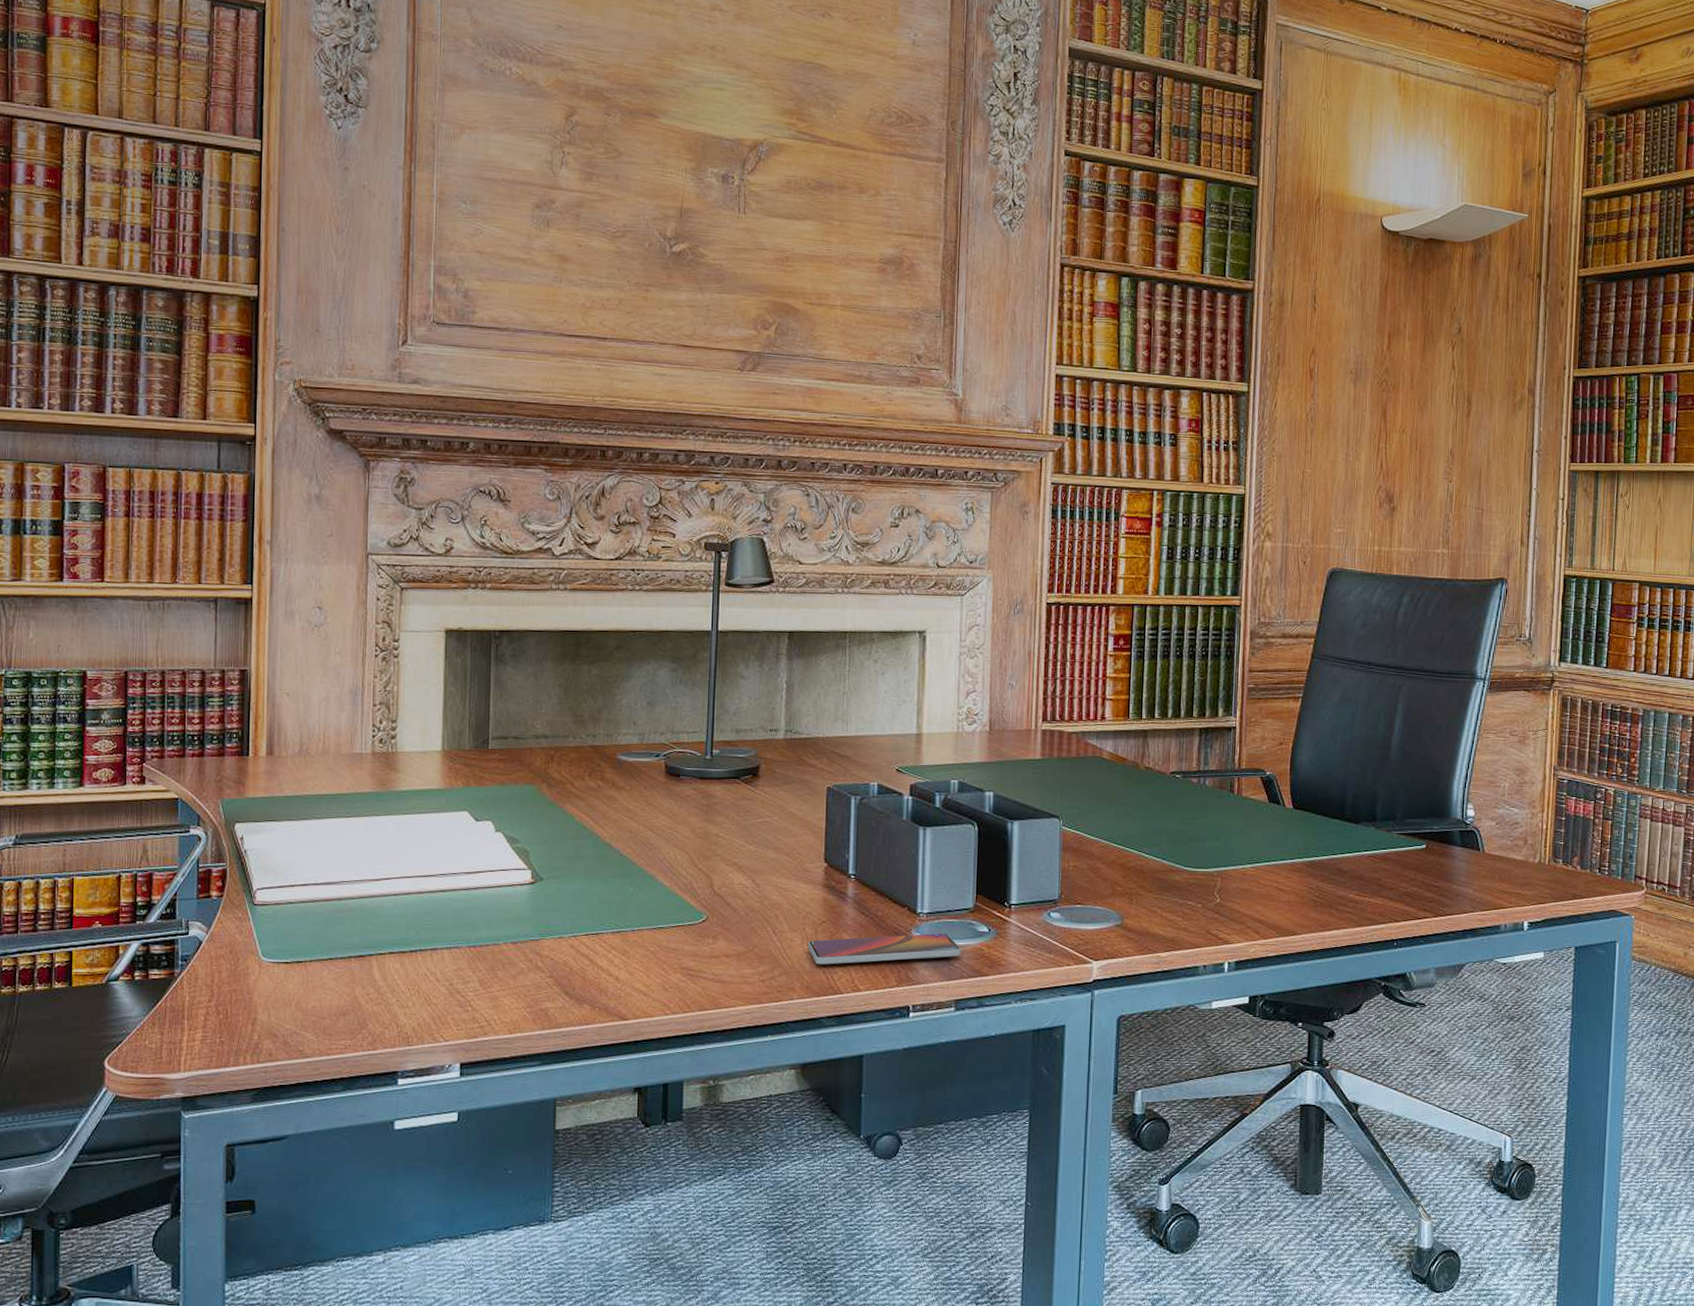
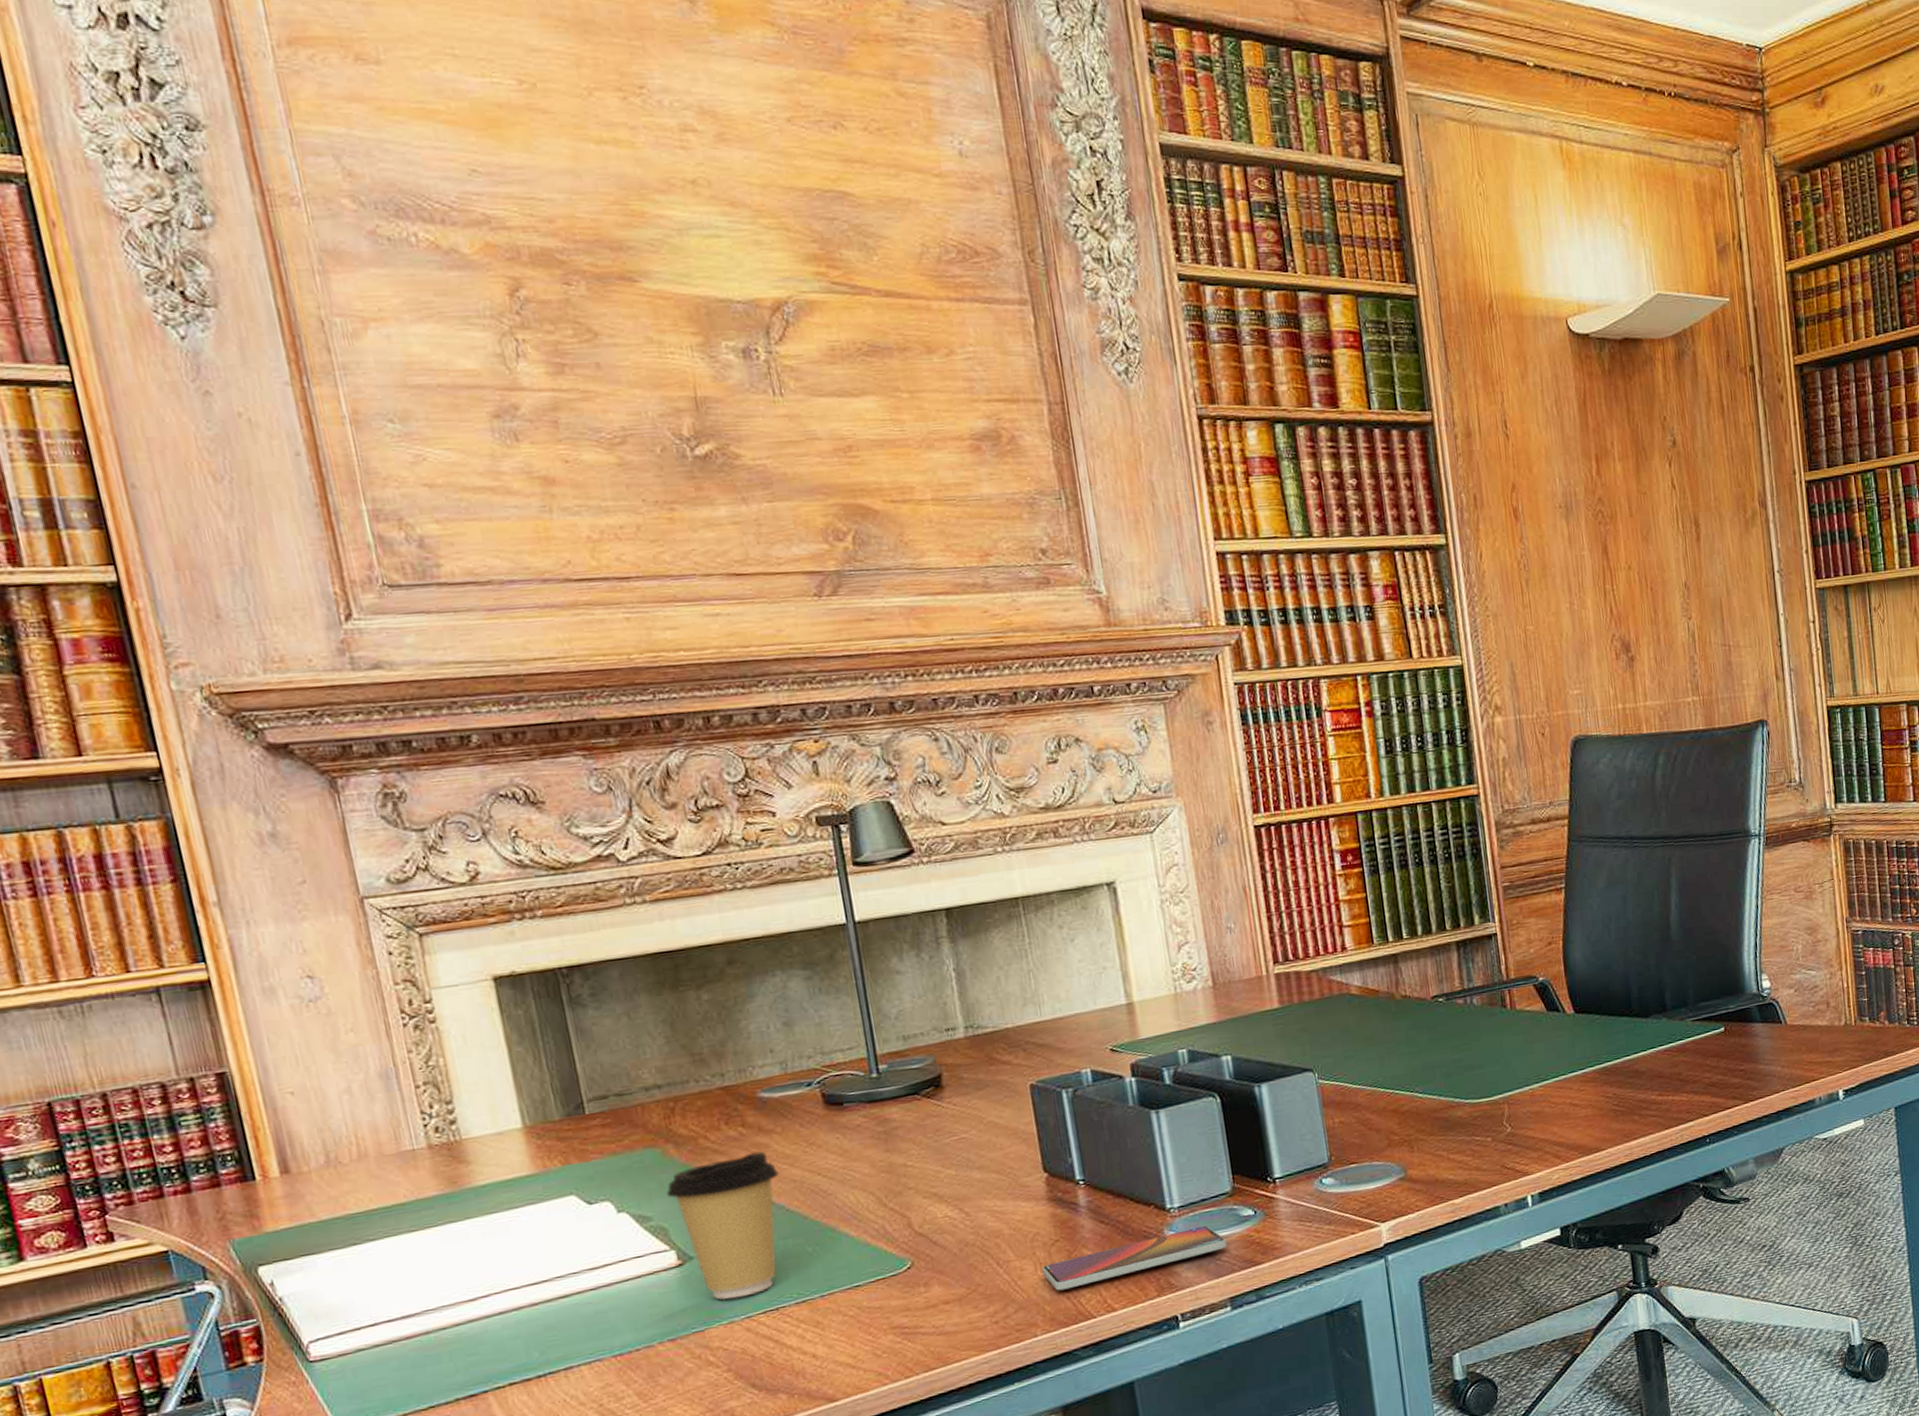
coffee cup: none [534,802,621,919] -> present [666,1151,779,1301]

